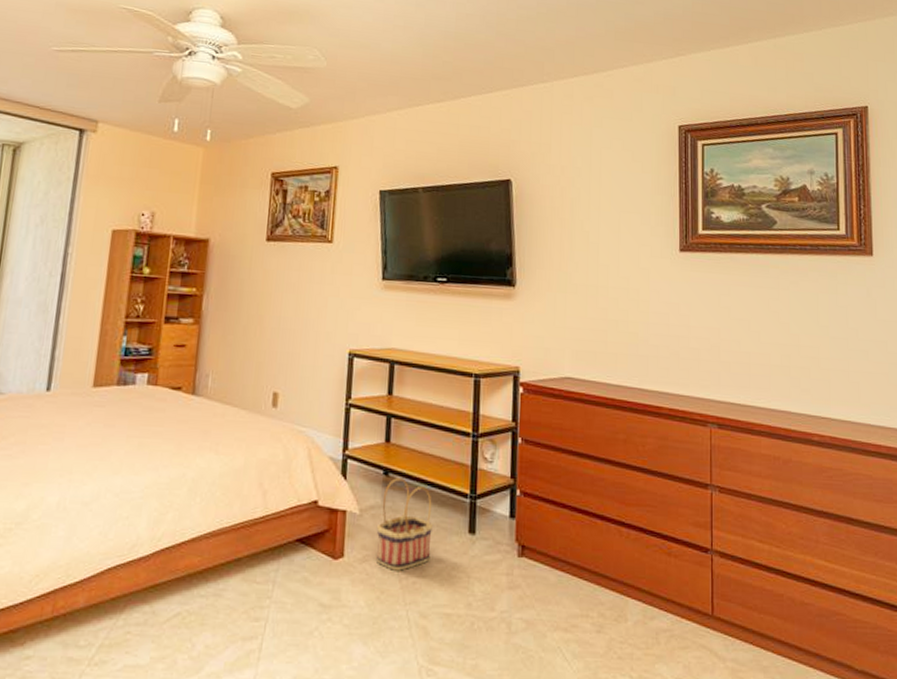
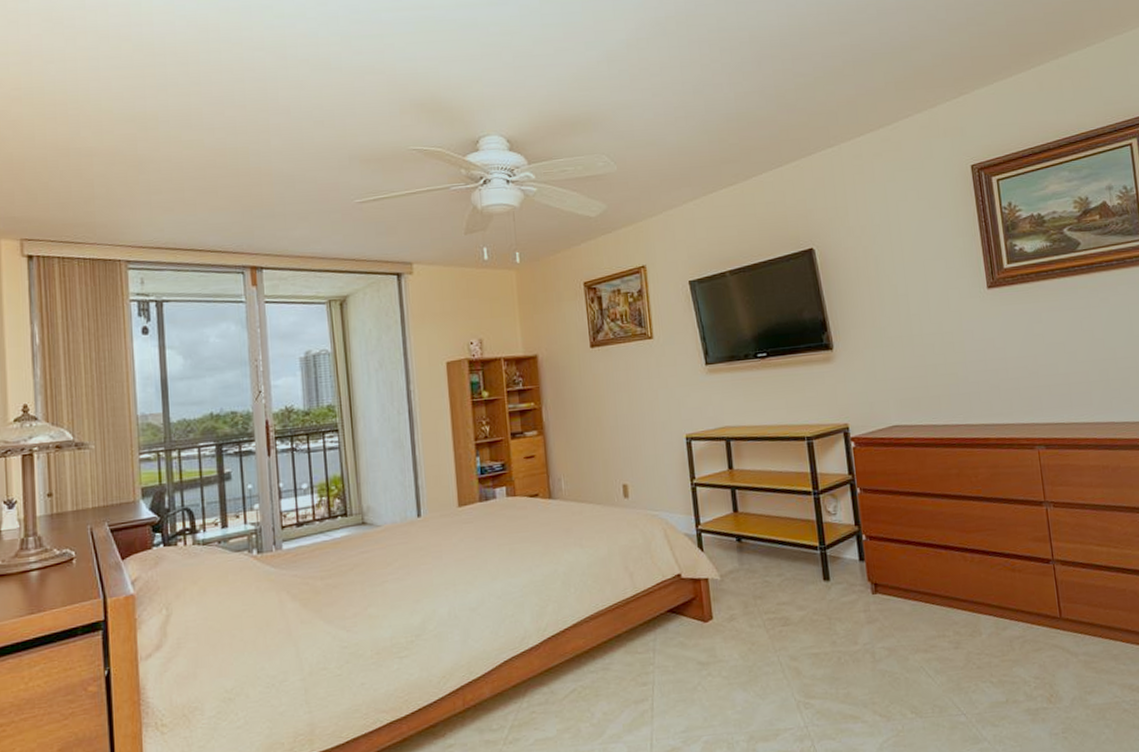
basket: present [376,478,432,571] -> none [738,542,792,624]

